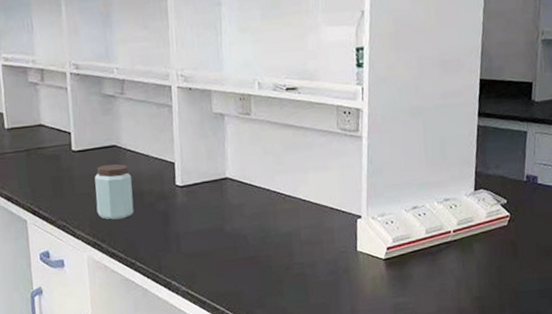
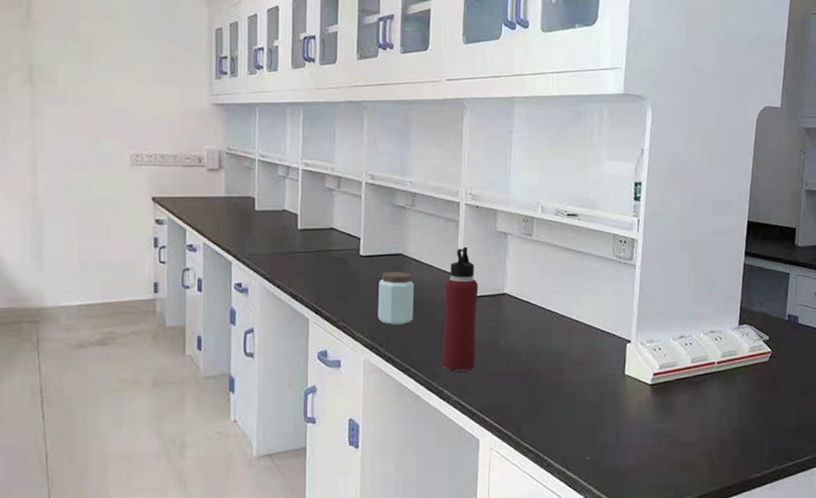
water bottle: none [163,132,202,262] -> present [442,246,479,371]

